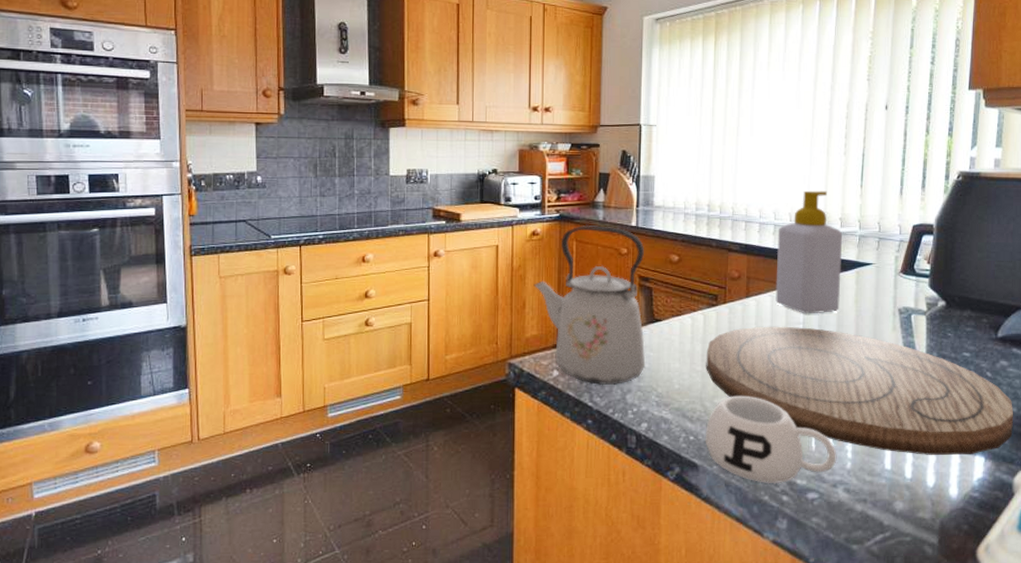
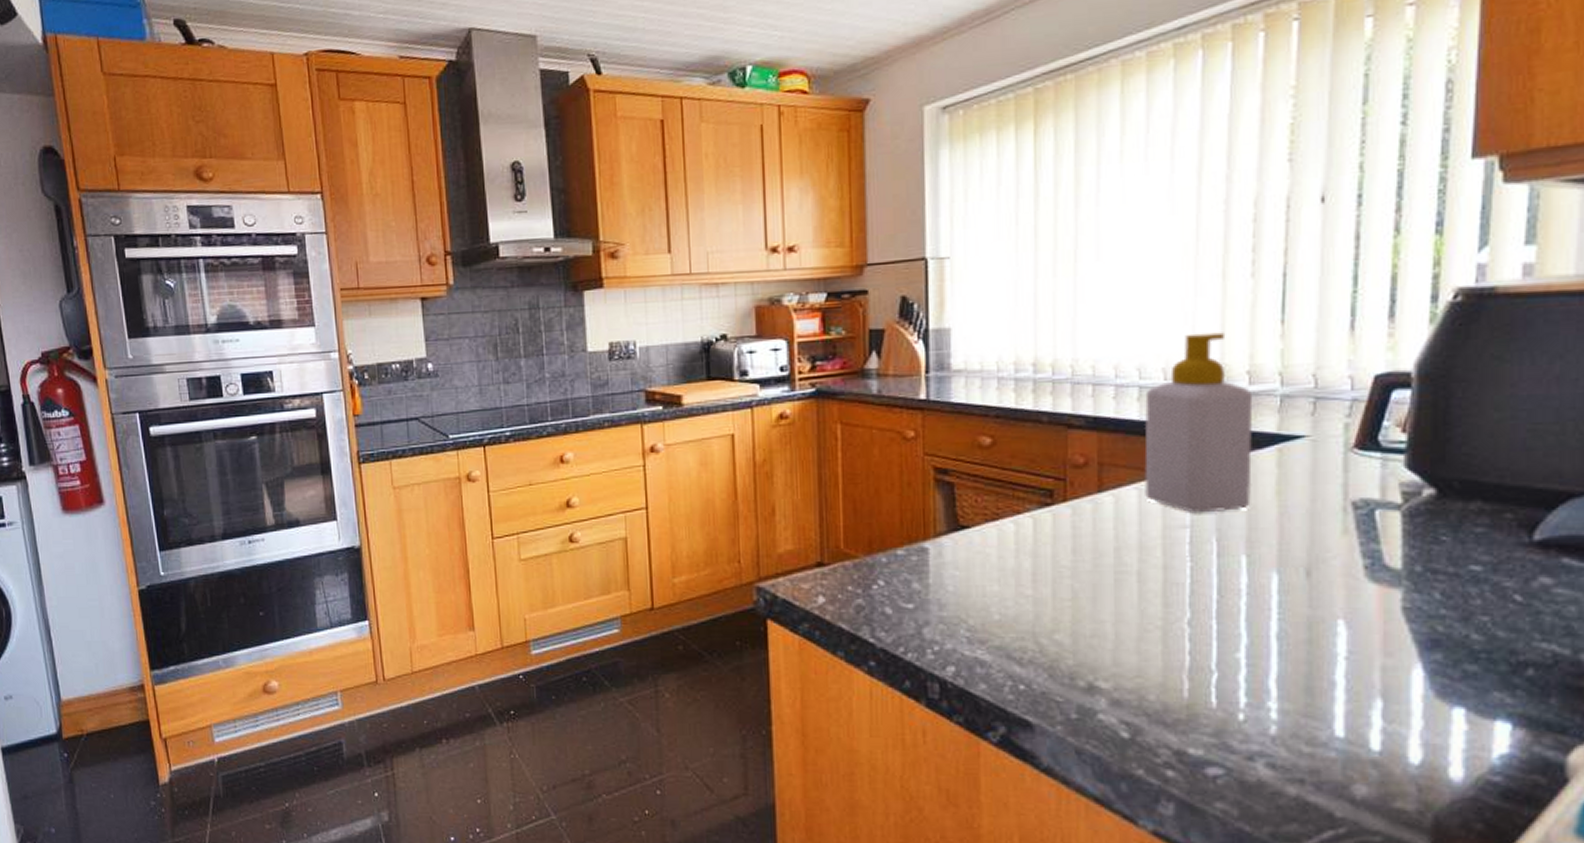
kettle: present [533,224,646,386] -> none [785,400,949,616]
mug: present [705,395,837,484] -> none [1042,629,1253,754]
cutting board: present [706,326,1014,455] -> none [1039,531,1566,718]

